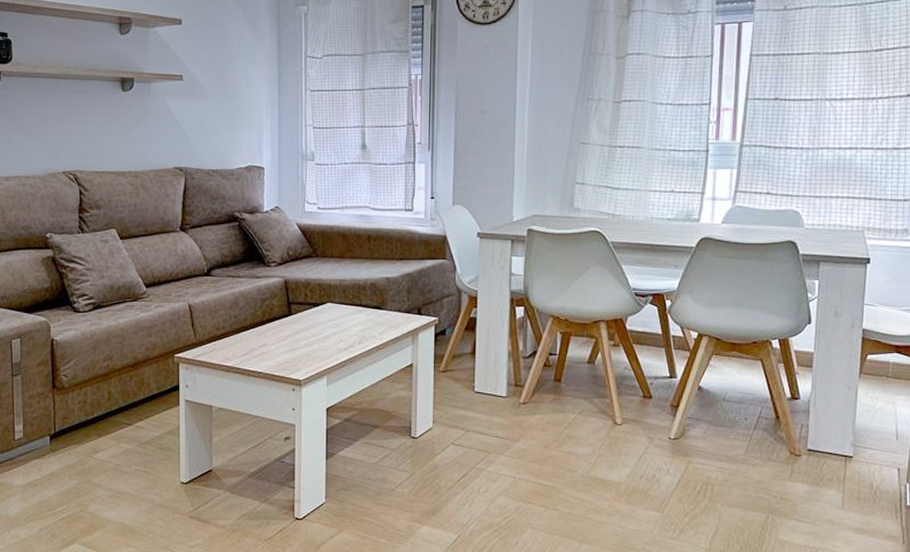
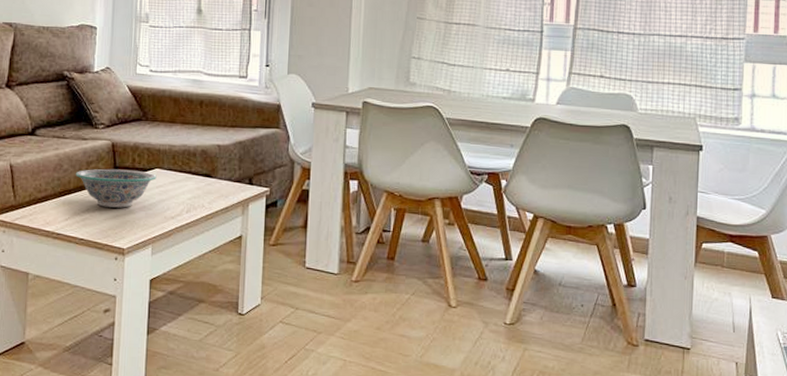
decorative bowl: none [251,305,329,342] -> present [75,168,157,208]

